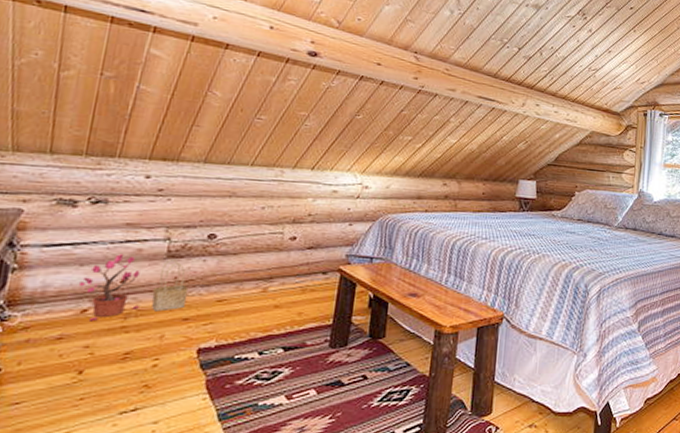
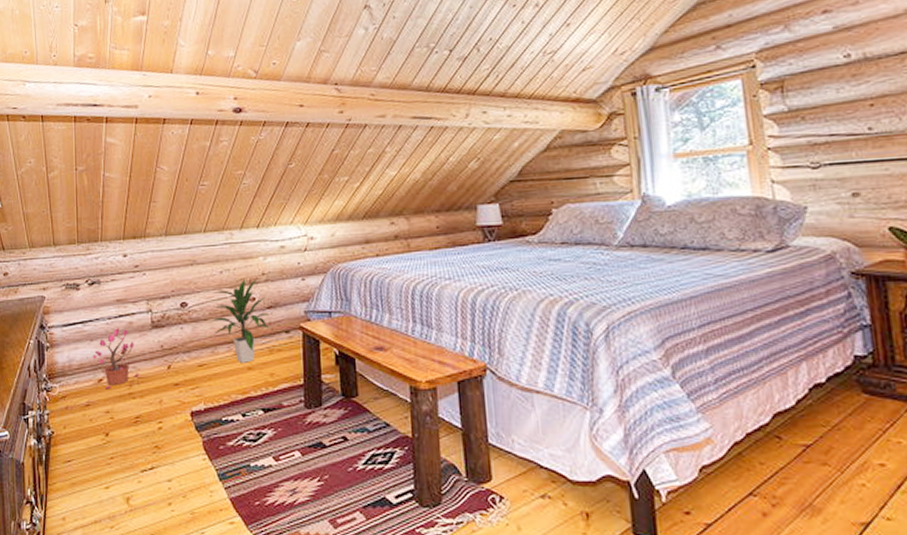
basket: present [151,258,189,312] -> none [147,328,174,378]
indoor plant: none [240,217,309,301] -> present [210,278,272,363]

